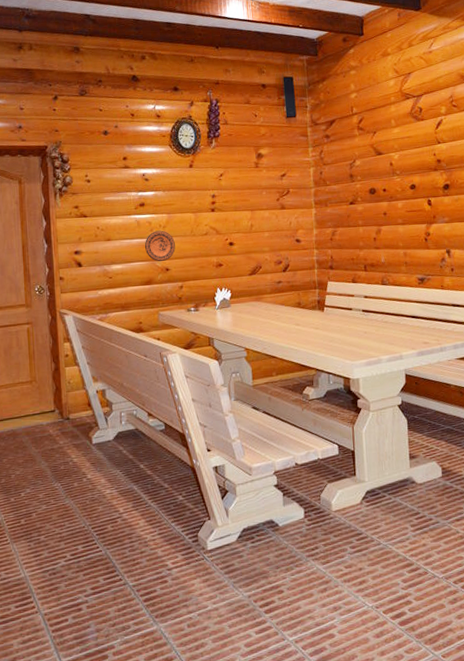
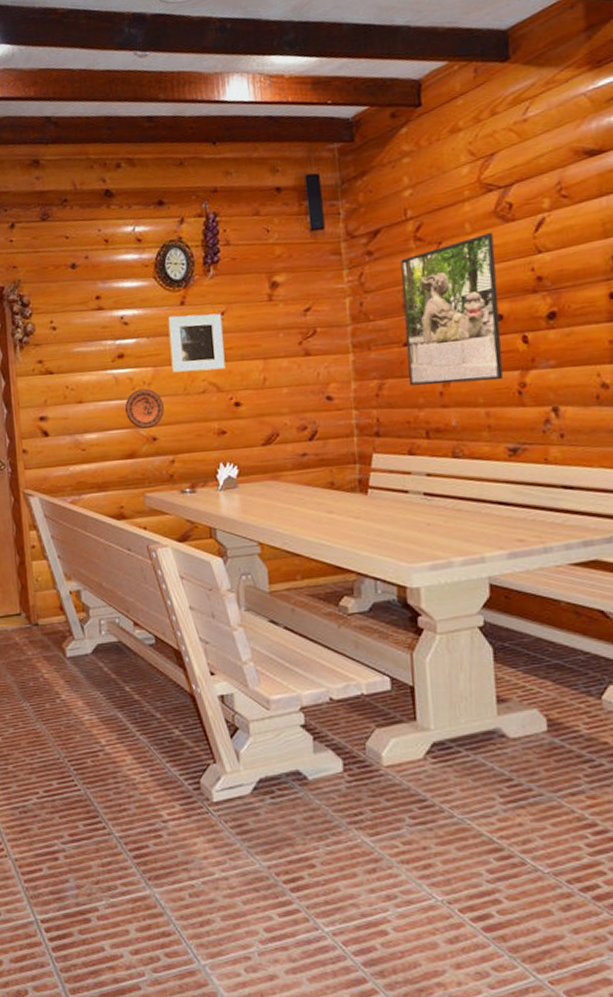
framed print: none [179,175,223,219] -> present [167,313,225,373]
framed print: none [348,127,416,233] -> present [400,232,504,386]

